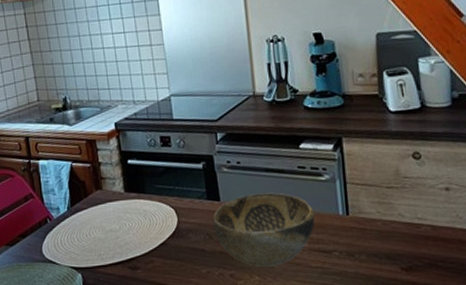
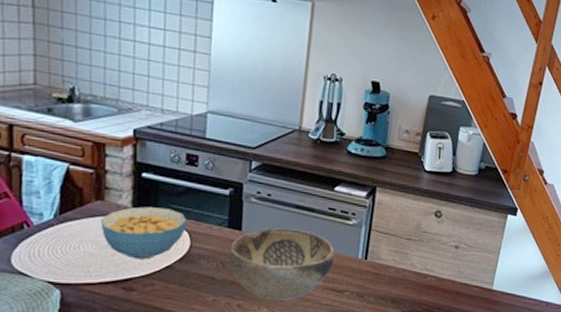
cereal bowl: none [103,189,172,239] -> present [101,206,188,260]

